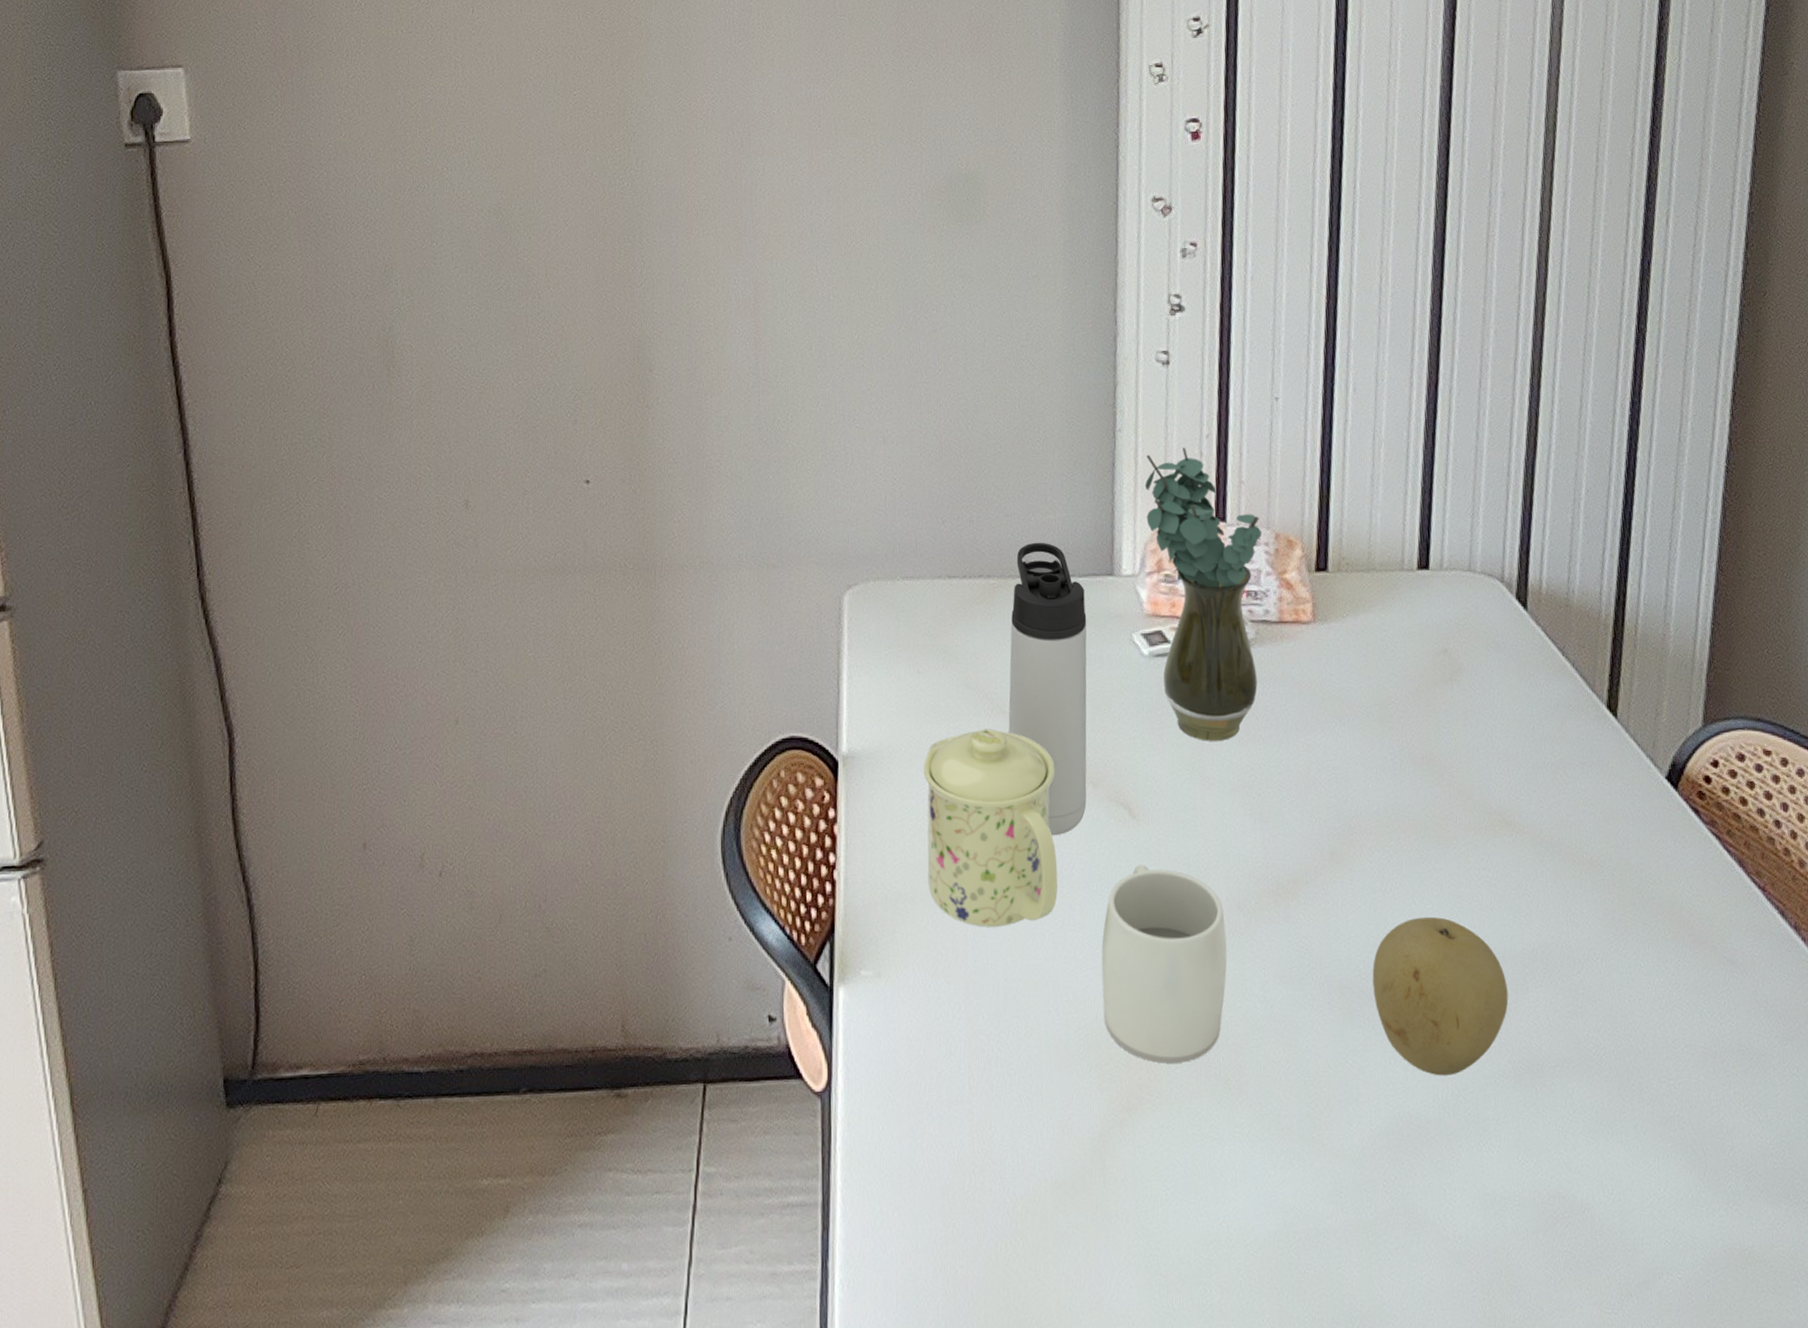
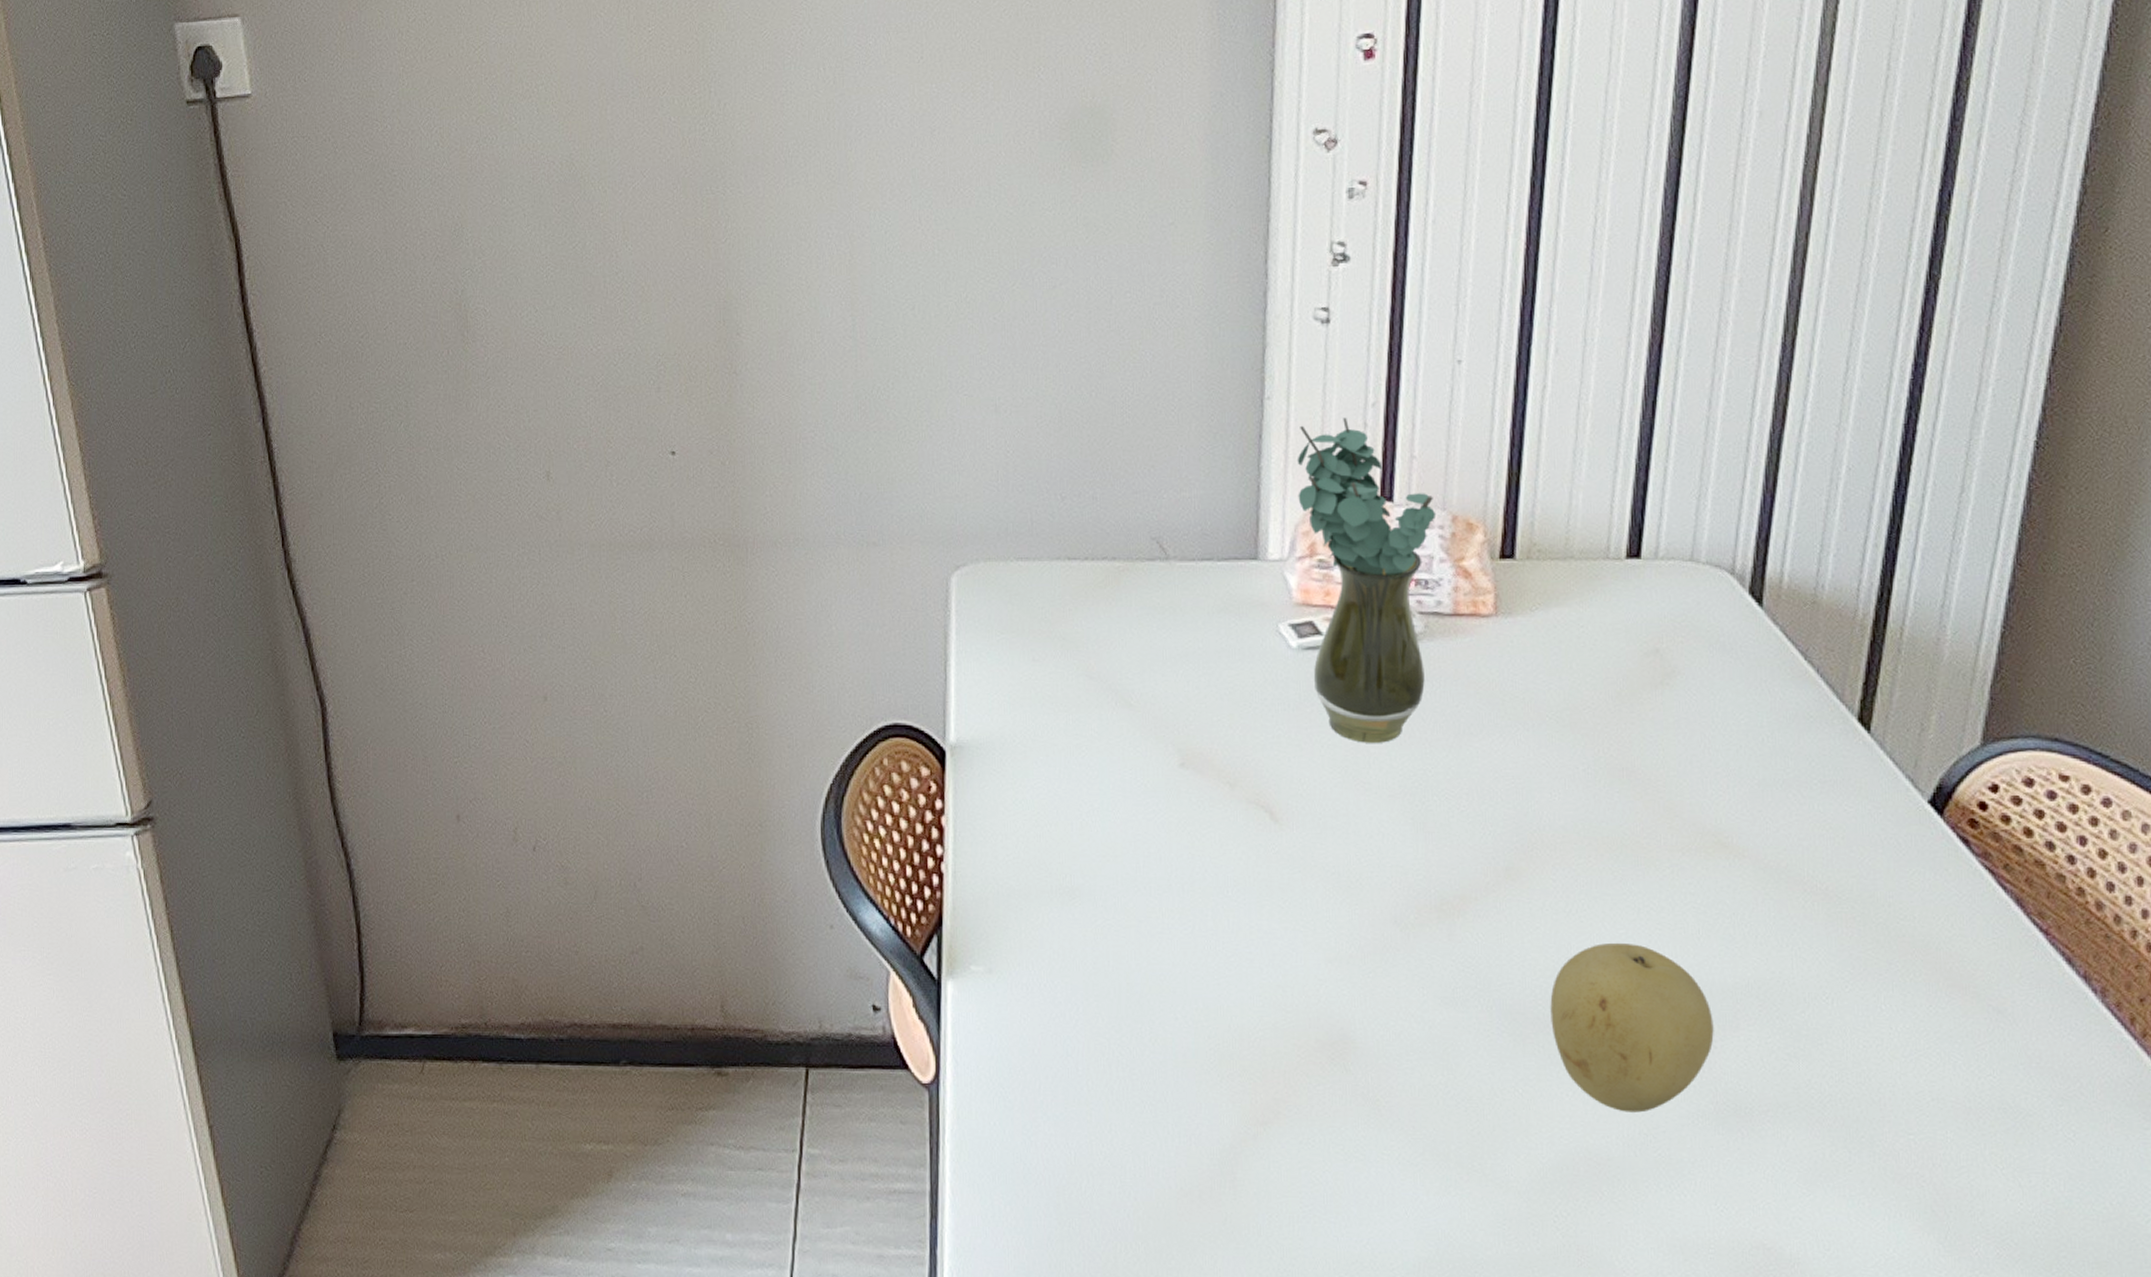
mug: present [923,729,1058,927] -> none [1039,722,1189,929]
thermos bottle: present [1008,542,1087,836] -> none [1134,522,1226,838]
mug: present [1101,865,1228,1064] -> none [1235,872,1380,1080]

